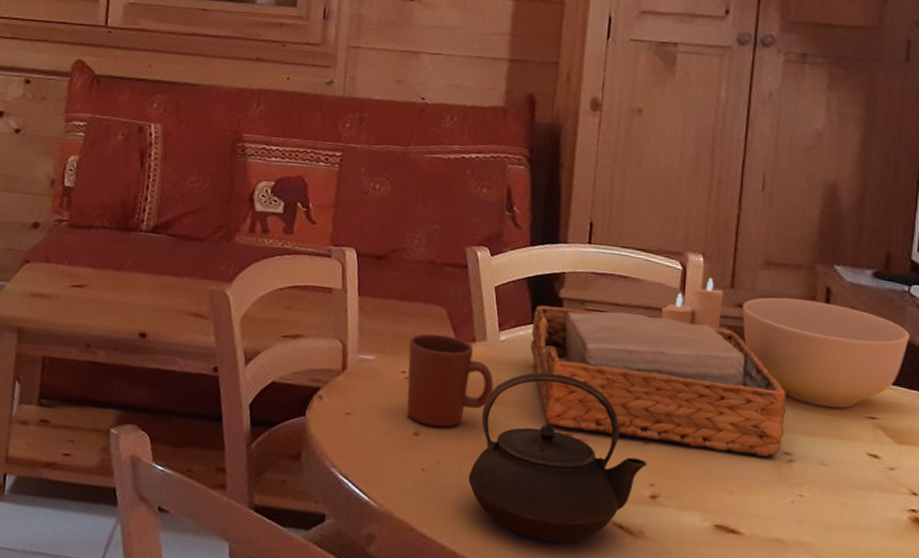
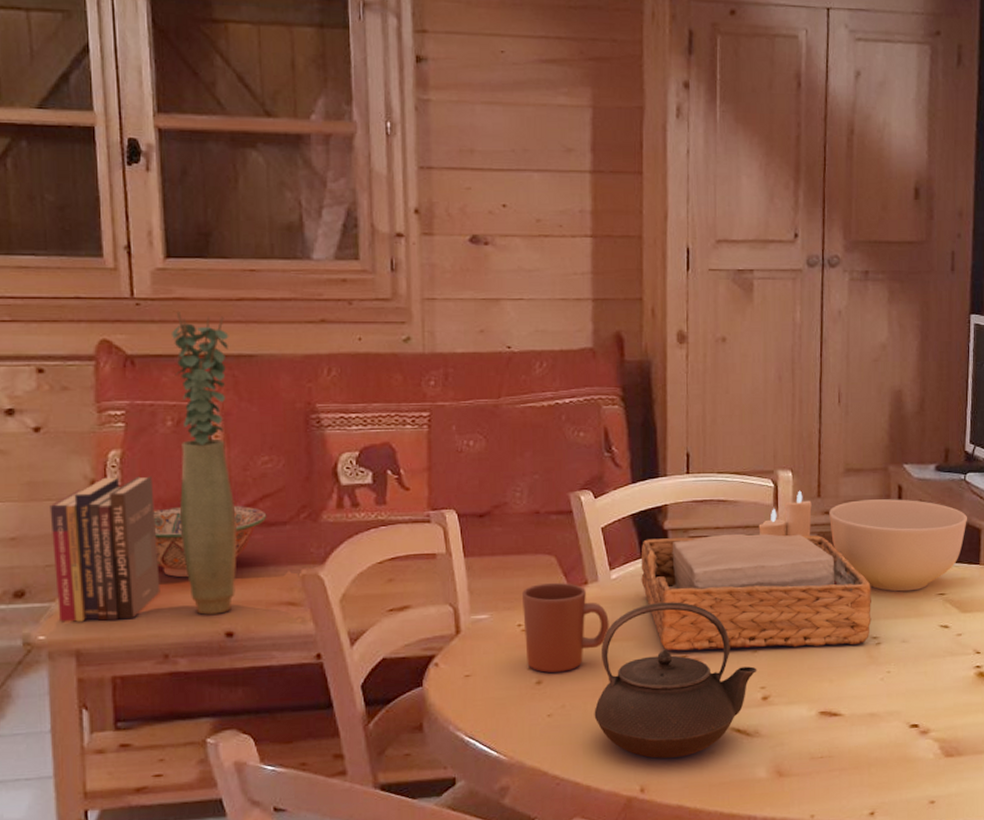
books: none [10,178,100,306] -> present [49,476,160,622]
decorative bowl: none [92,212,189,277] -> present [153,505,267,578]
vase: none [115,40,179,315] -> present [172,310,237,615]

